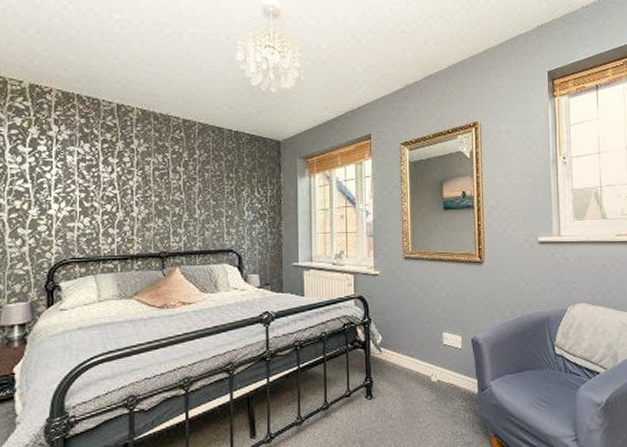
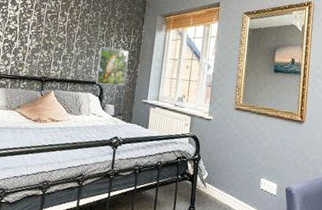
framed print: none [229,205,269,252] -> present [96,47,129,86]

